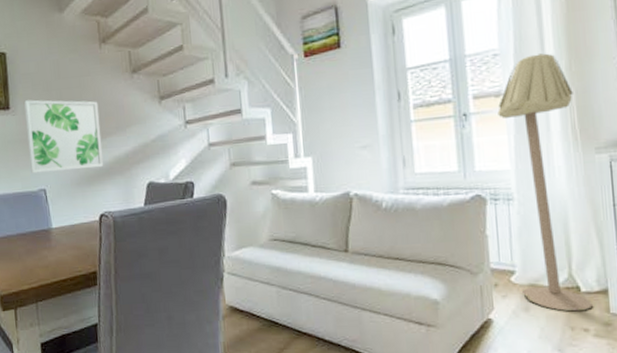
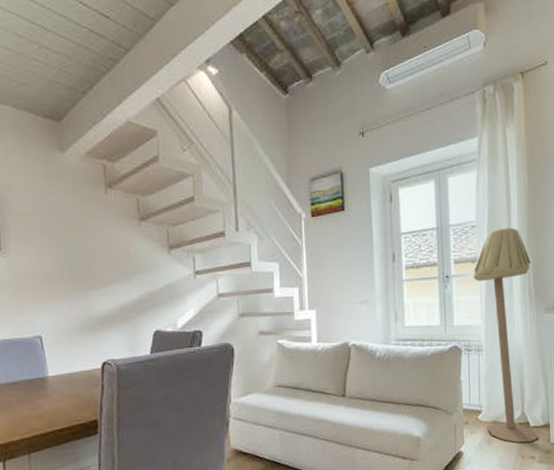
wall art: present [24,99,104,174] -> none [18,241,108,320]

